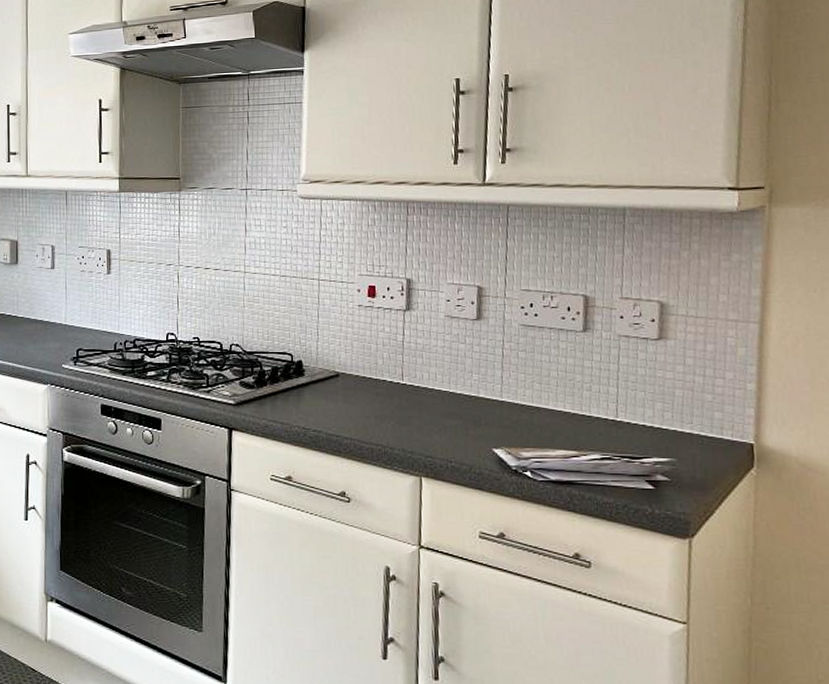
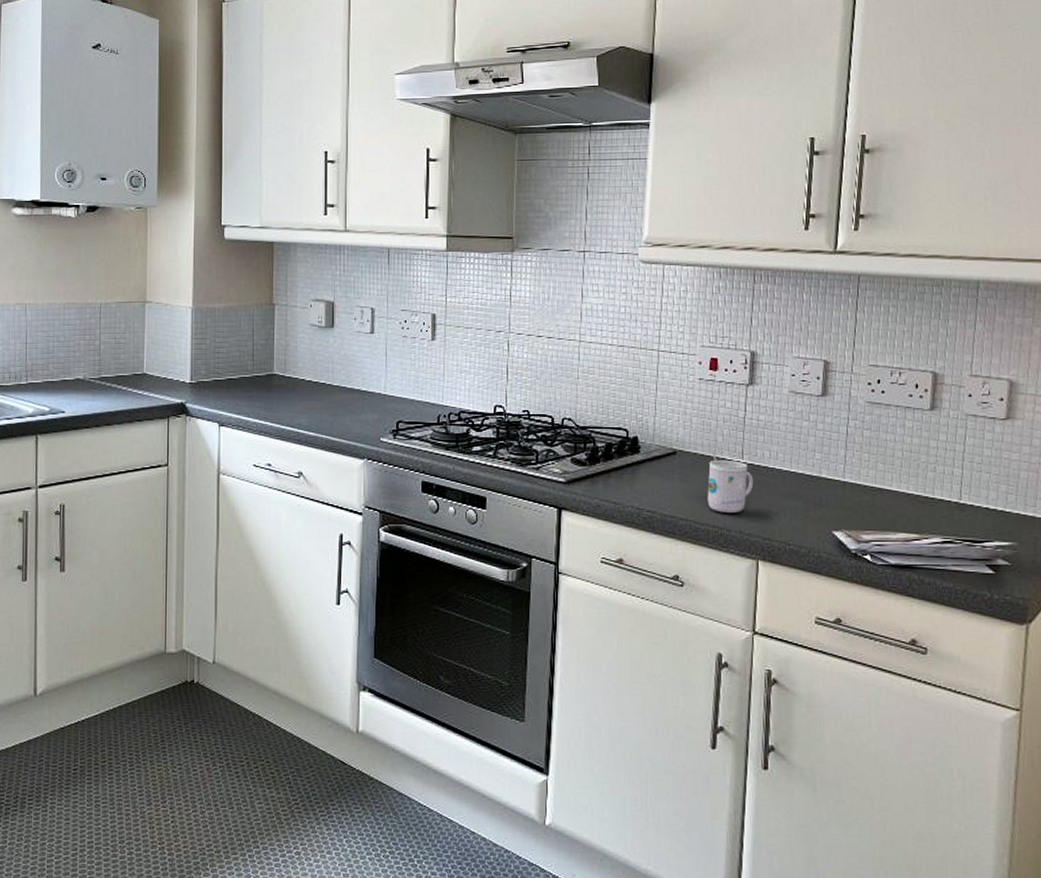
mug: none [370,375,414,432] -> present [707,453,754,513]

